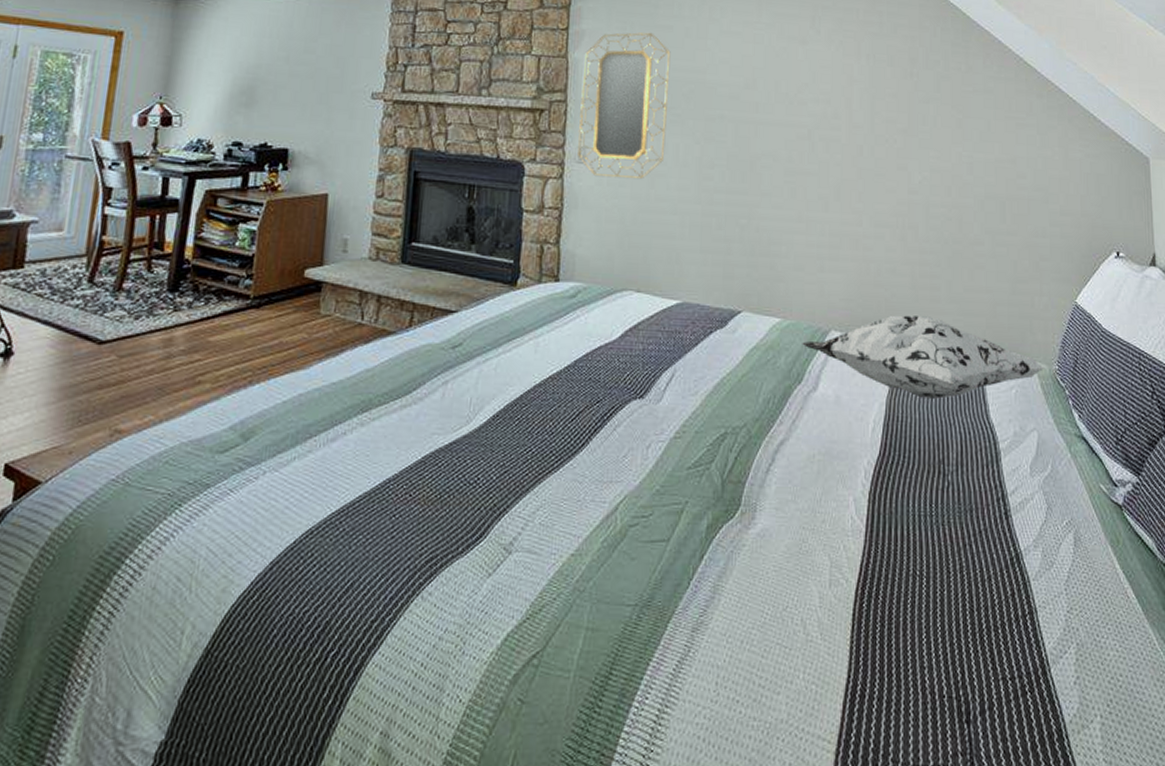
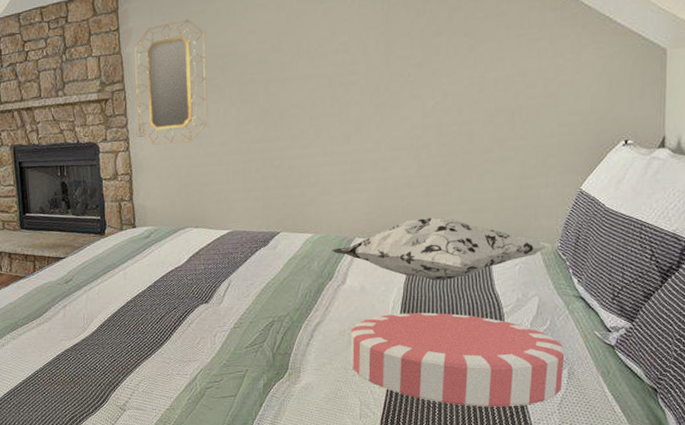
cushion: none [820,437,1070,581] -> present [350,312,565,407]

